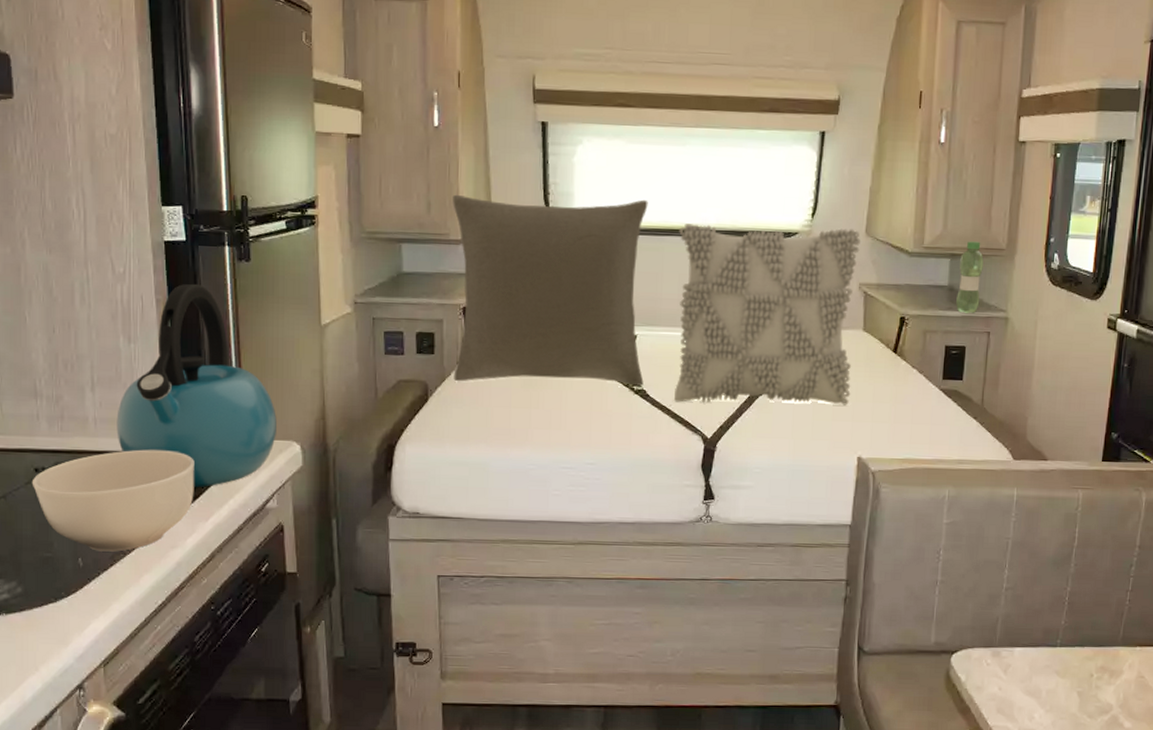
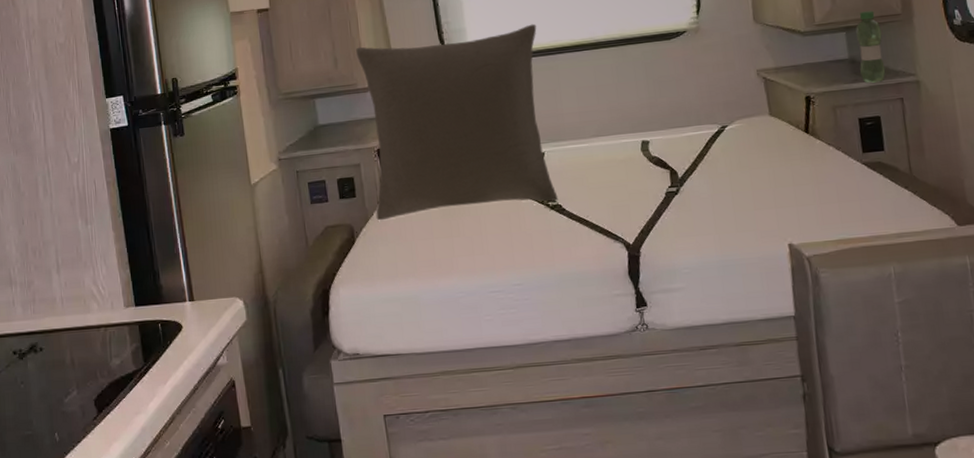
bowl: present [31,449,194,552] -> none [11,320,152,425]
kettle: present [116,283,277,488] -> none [80,162,221,354]
pillow: present [674,223,861,406] -> none [570,19,769,213]

